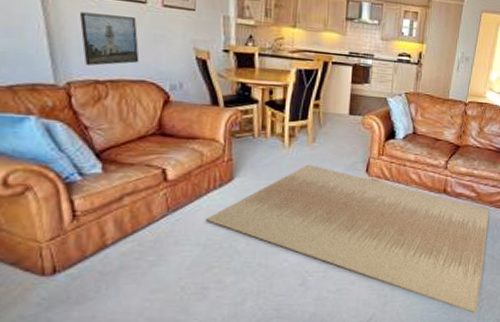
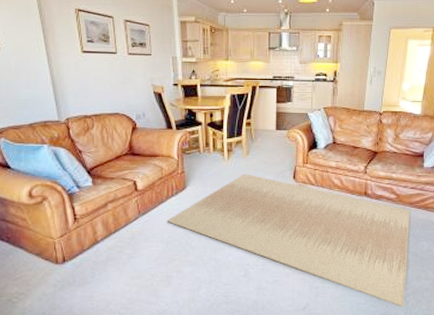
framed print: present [79,12,140,66] -> none [72,65,114,104]

